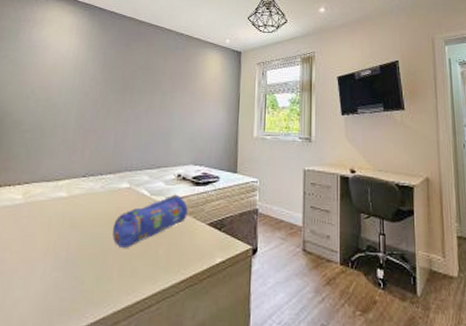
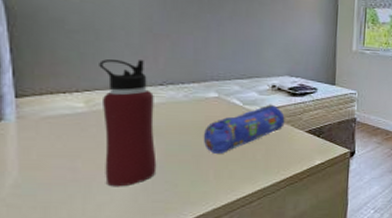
water bottle: none [25,153,77,282] -> present [99,58,157,187]

